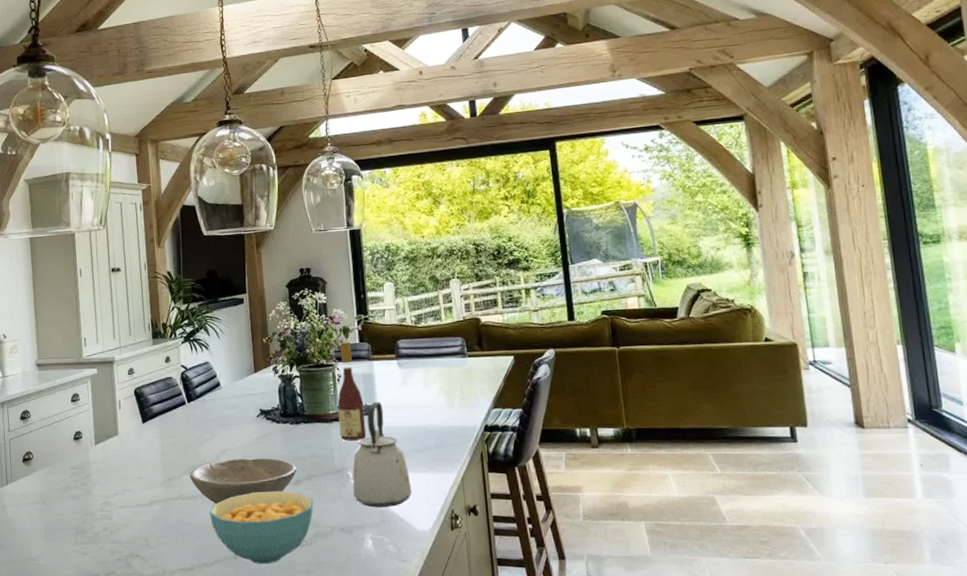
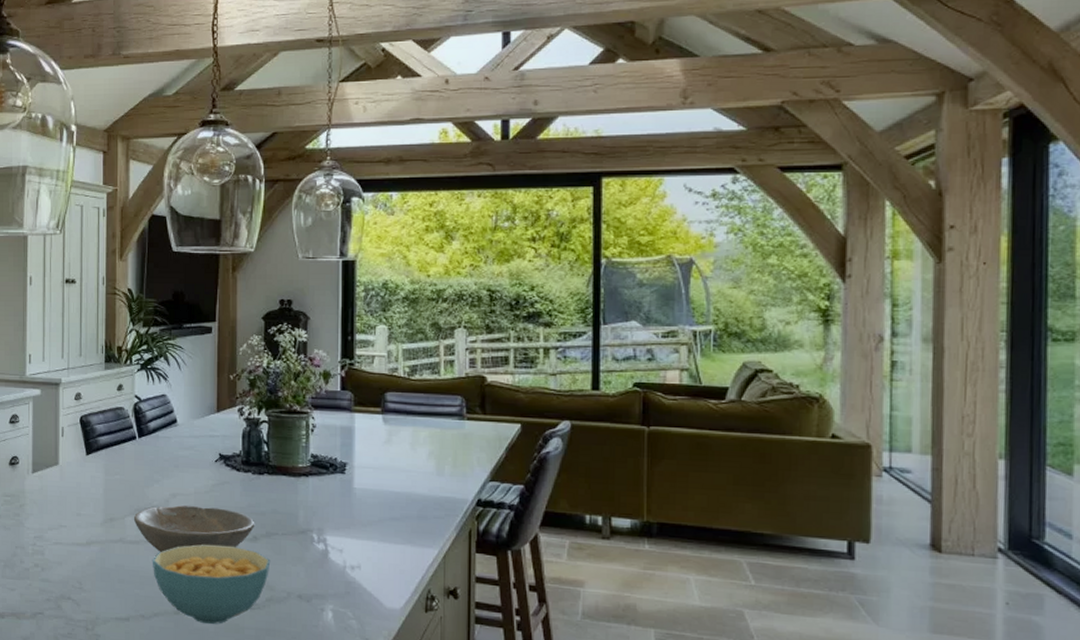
wine bottle: present [337,341,367,441] -> none [308,387,339,501]
kettle: present [352,402,412,507] -> none [317,459,384,578]

